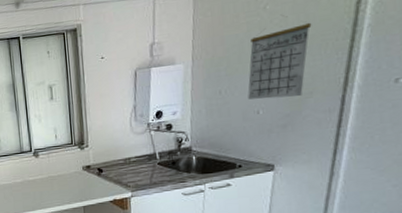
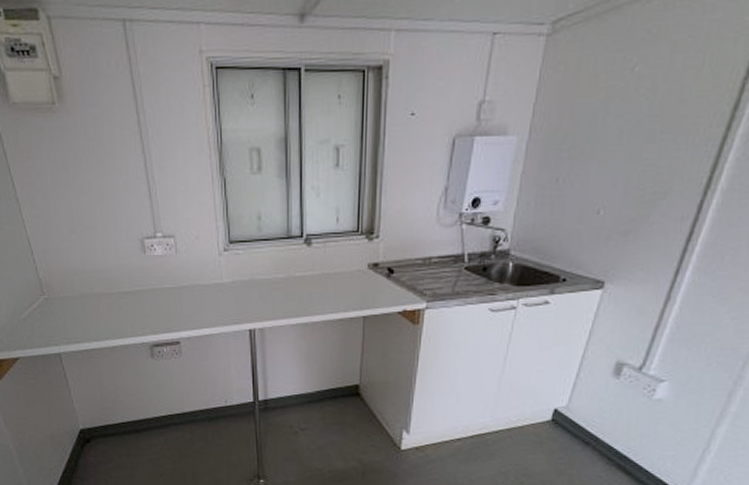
calendar: present [247,16,312,100] -> none [590,85,685,197]

